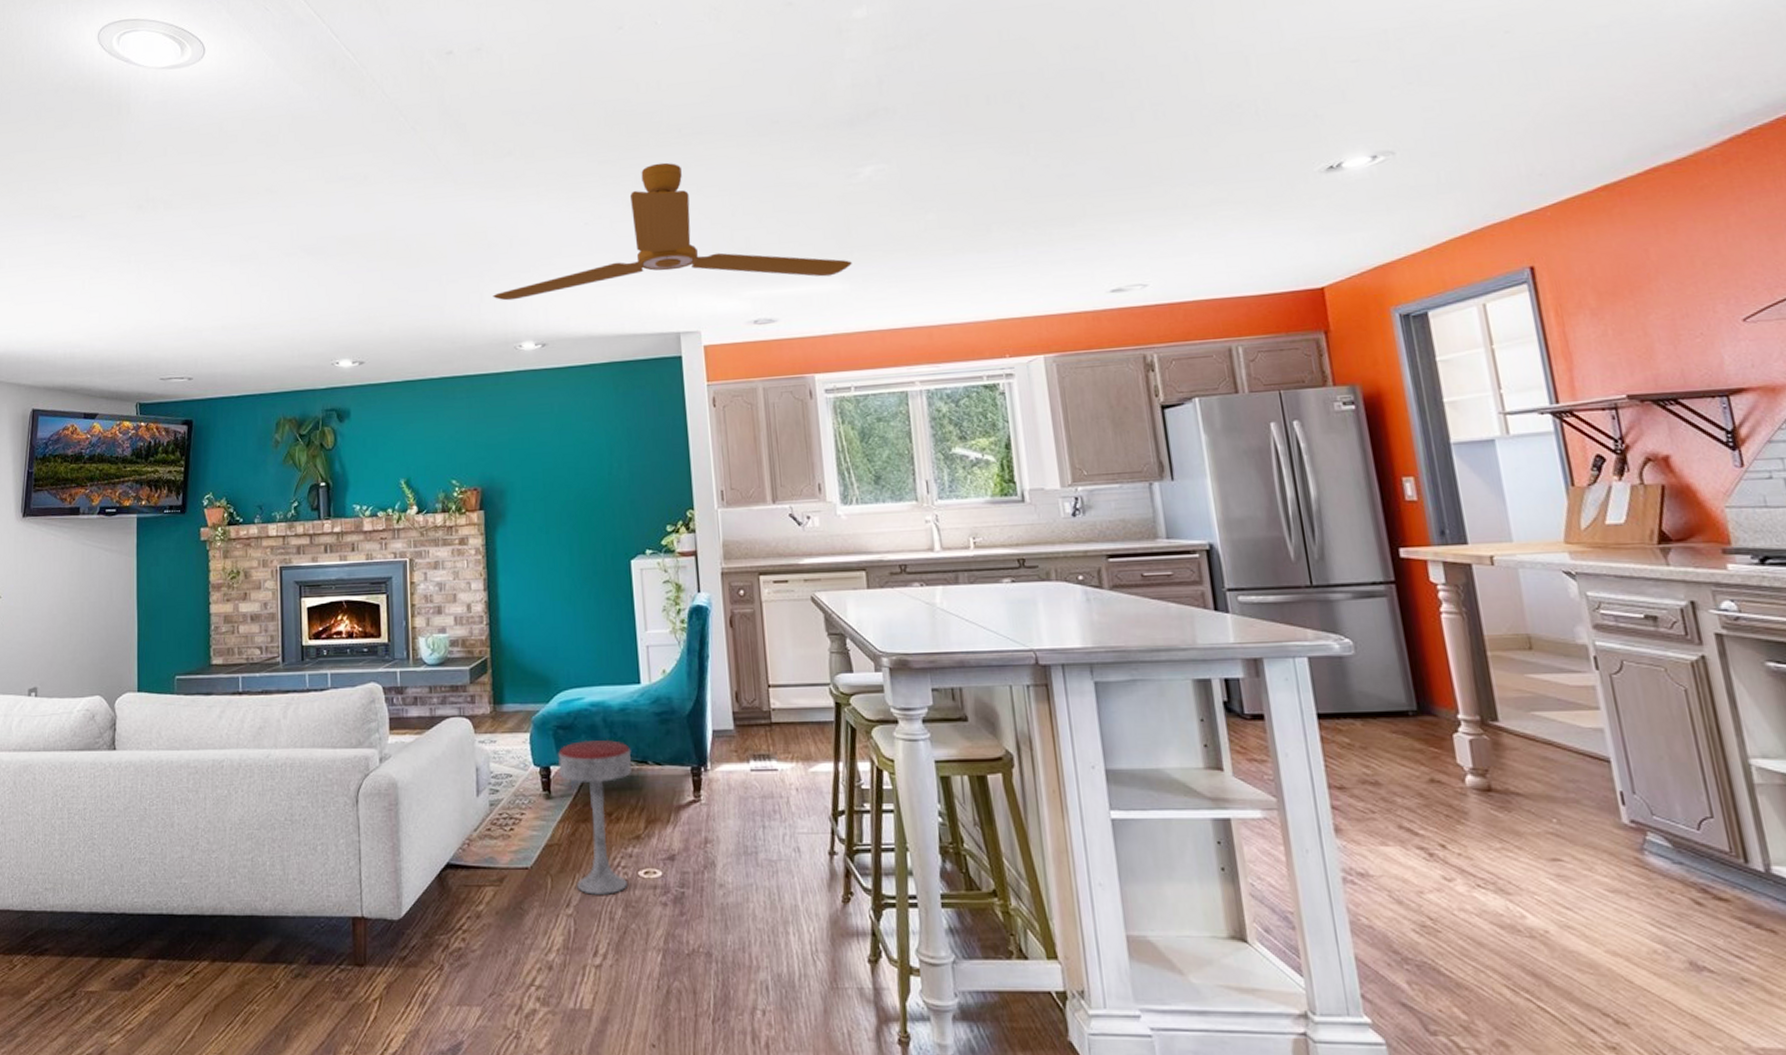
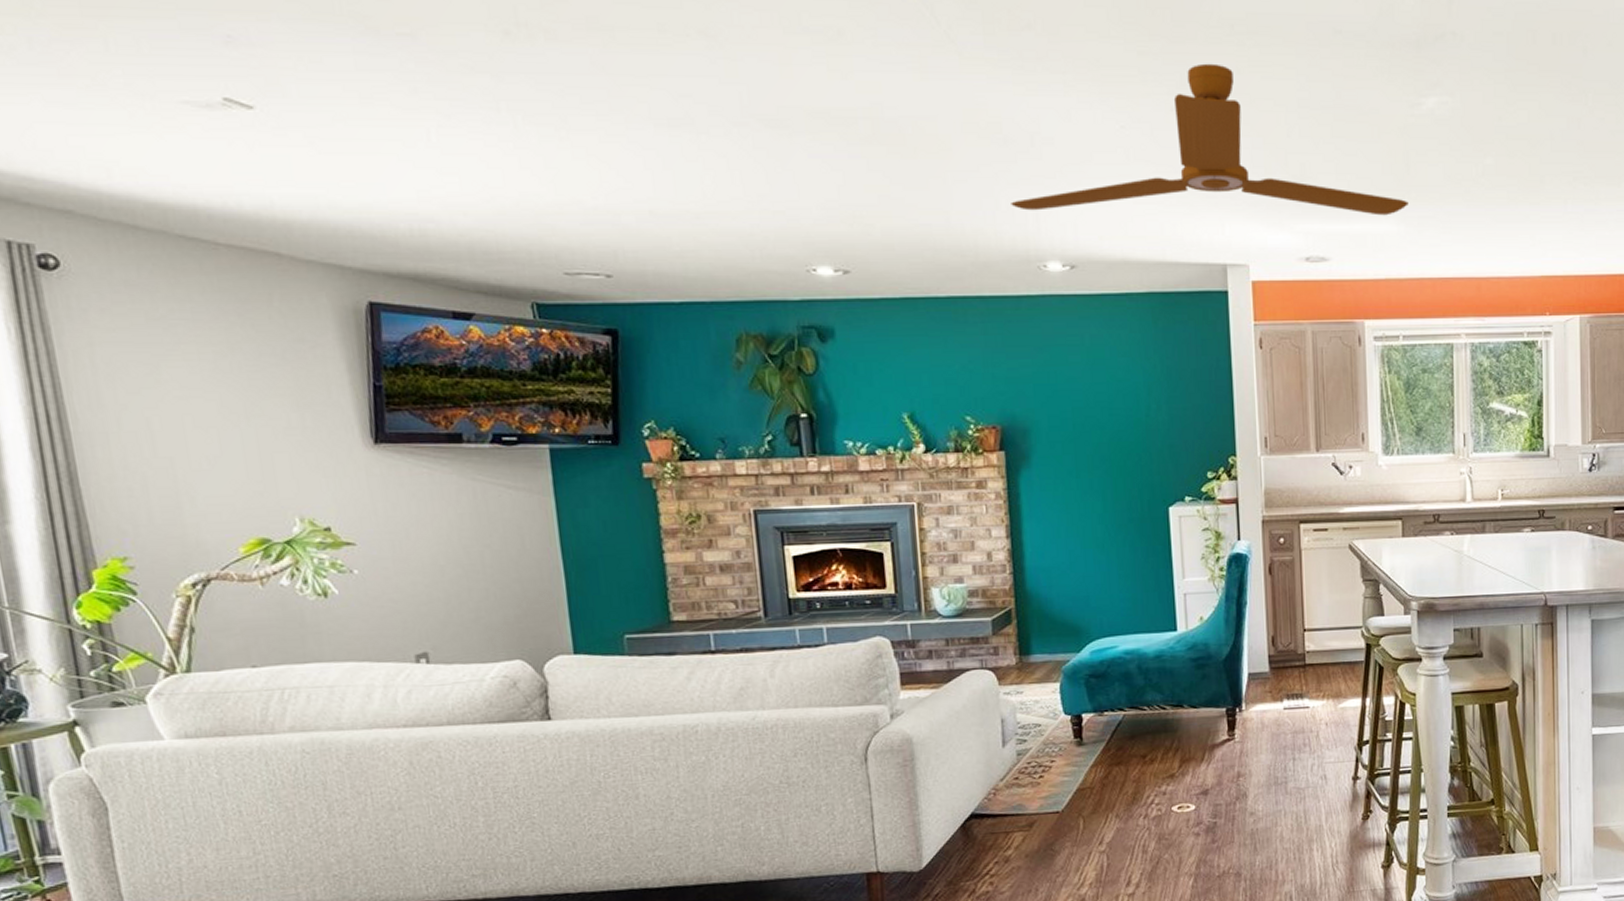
bar stool: present [558,740,633,896] -> none [1090,686,1168,833]

